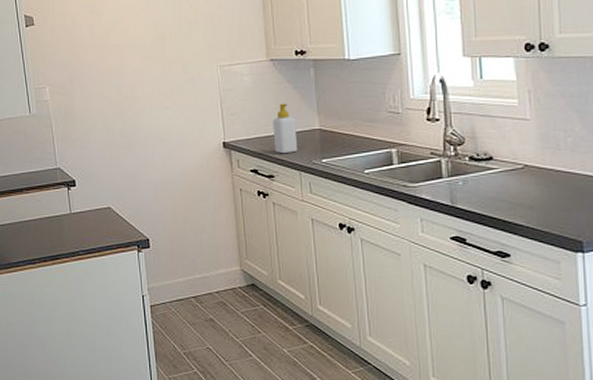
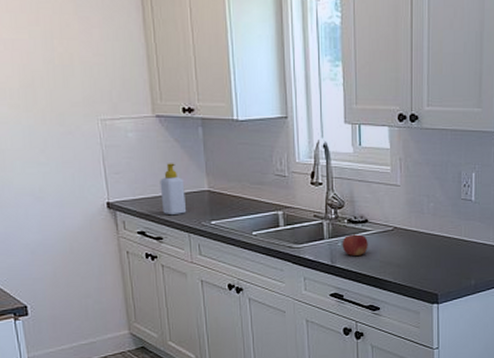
fruit: none [463,171,494,196] -> present [342,233,368,256]

